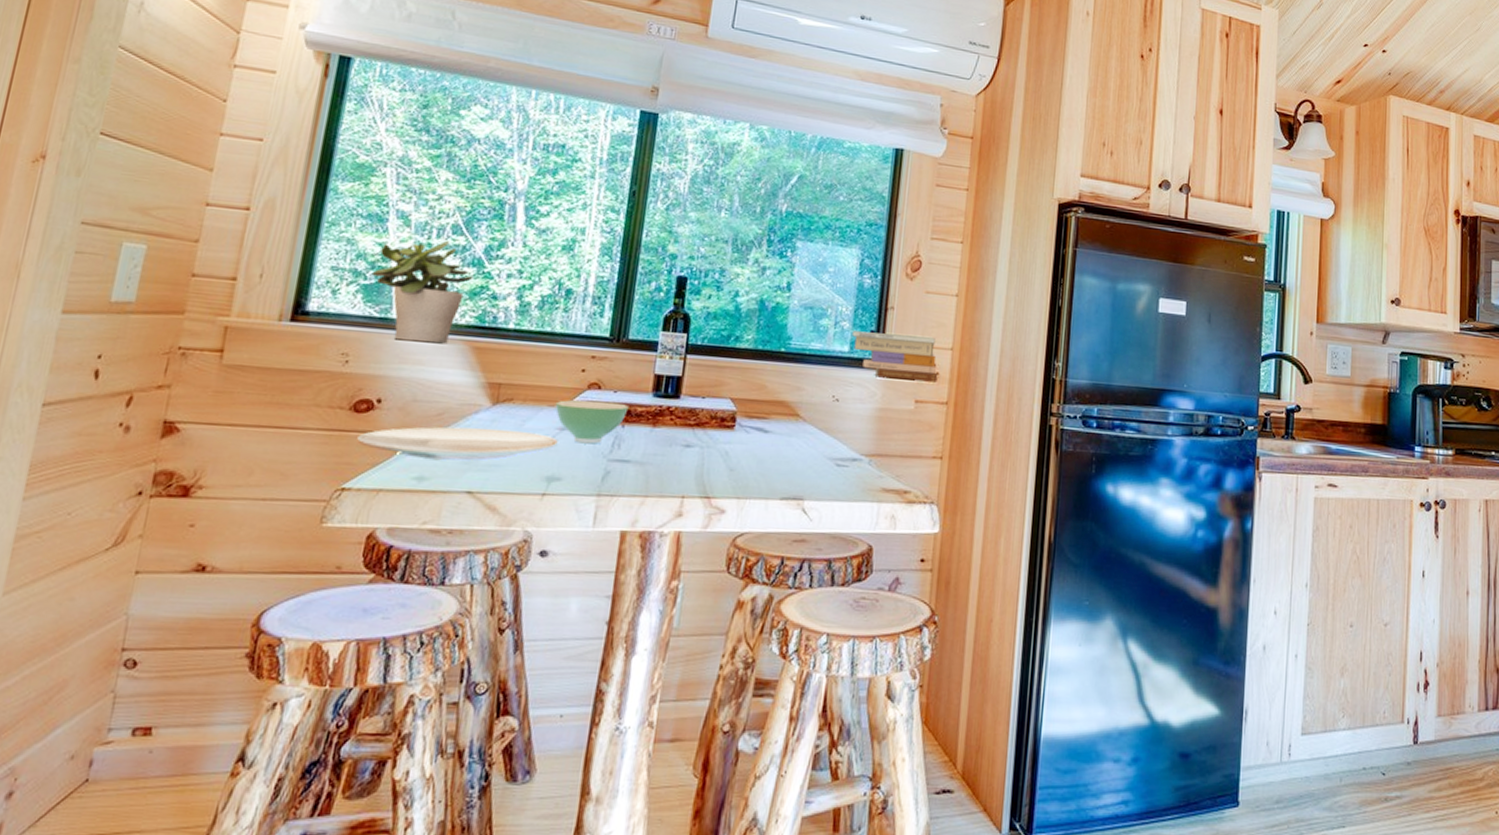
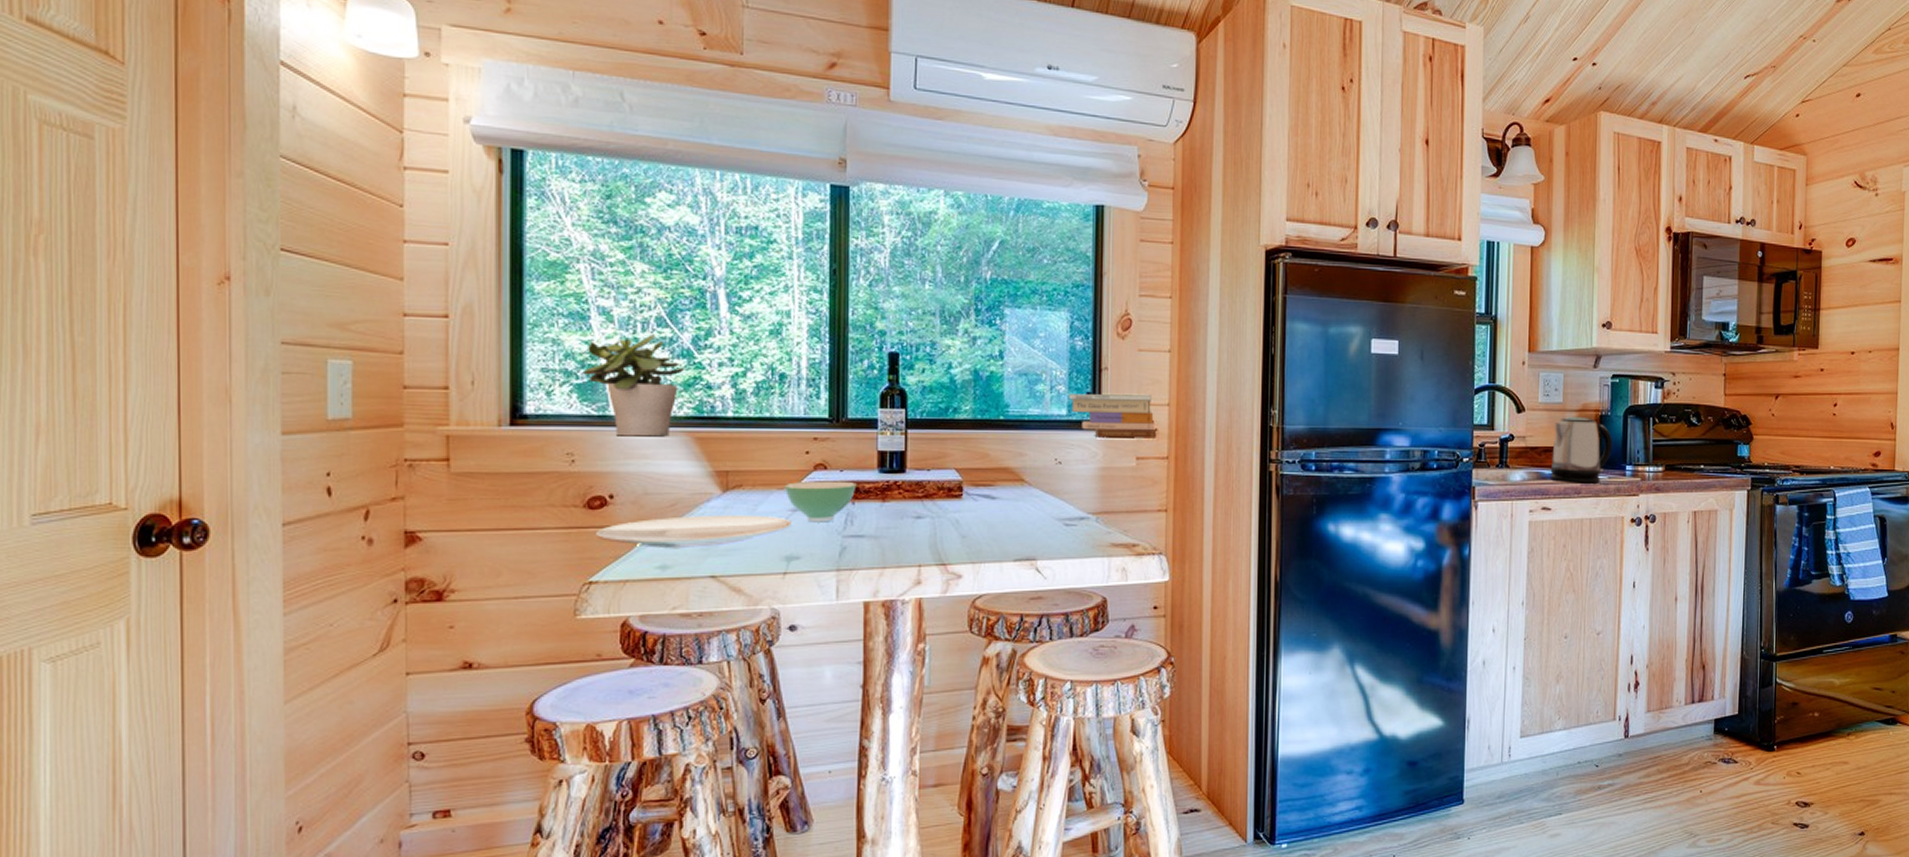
kettle: none [1337,391,1401,464] -> present [1550,416,1613,485]

